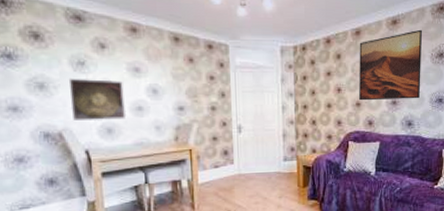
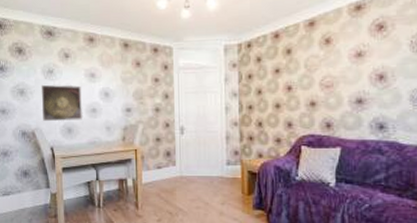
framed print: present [359,29,422,101] -> none [313,13,396,100]

